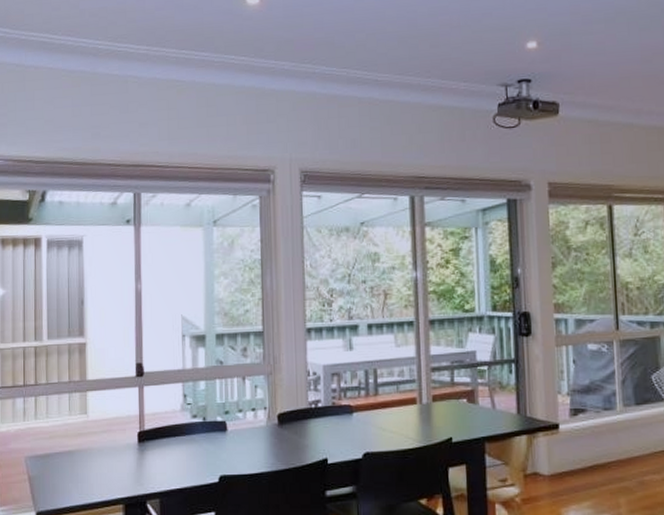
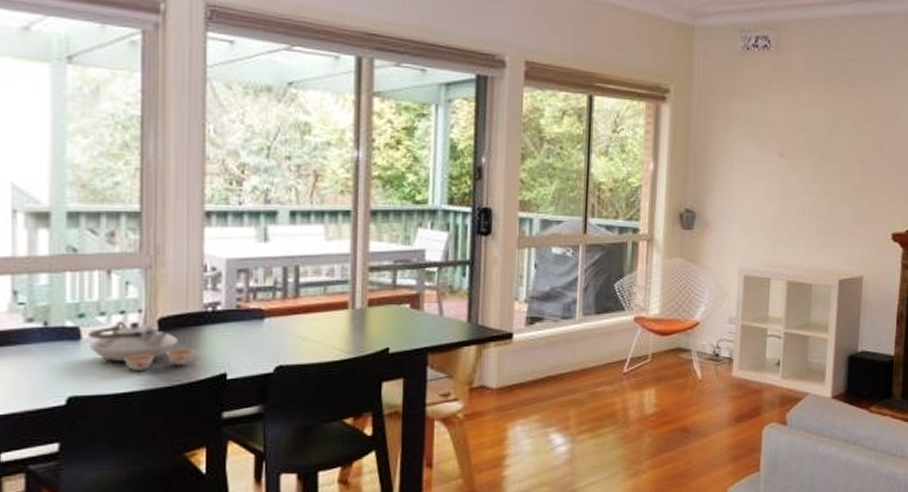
teapot: none [232,415,305,456] -> present [89,320,195,371]

